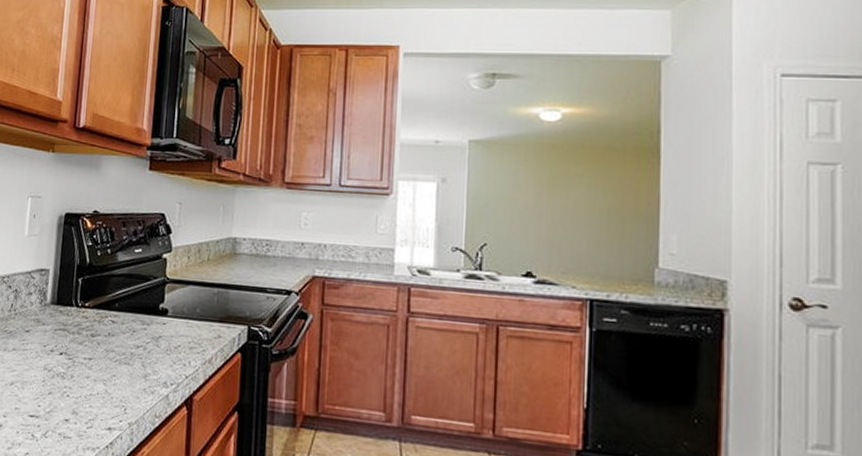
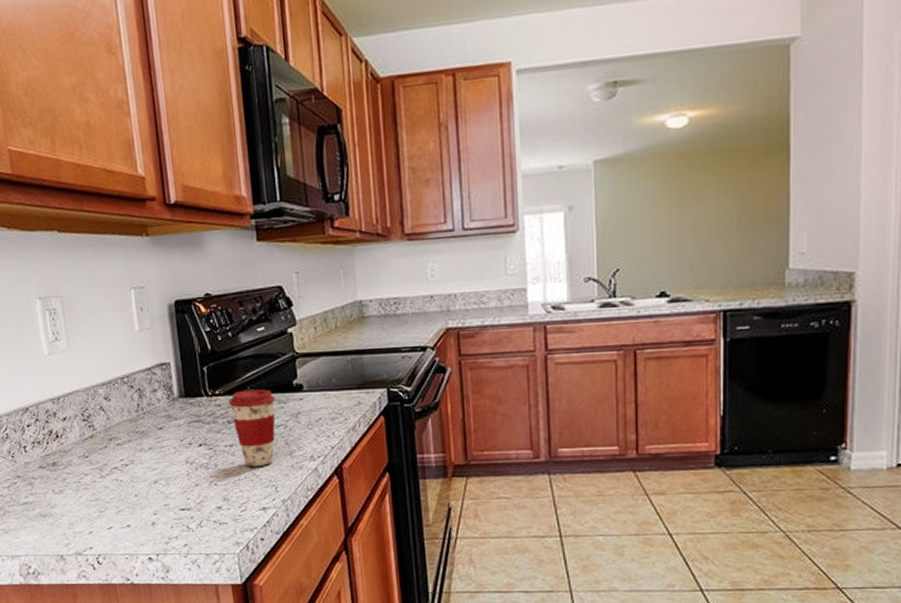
coffee cup: none [96,306,140,385] -> present [229,389,276,467]

